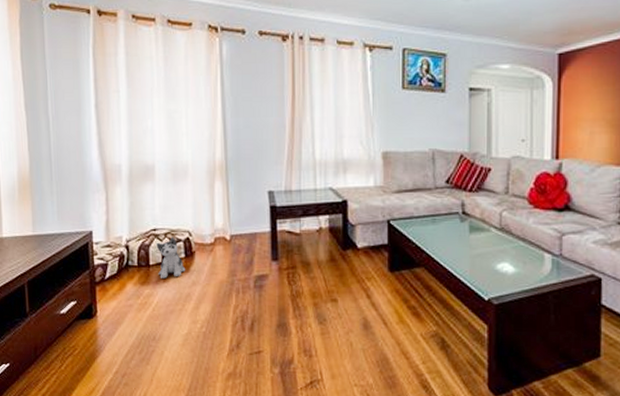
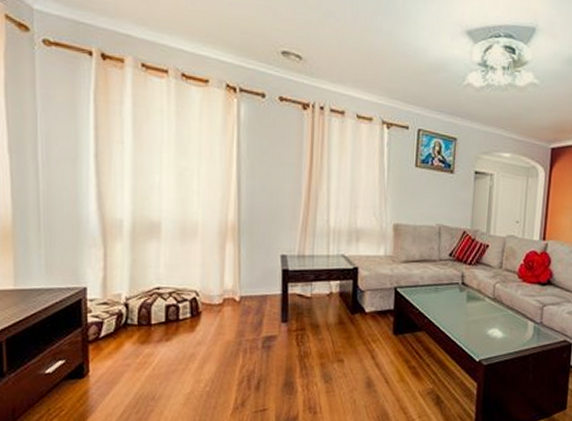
plush toy: present [156,236,186,278] -> none [159,295,191,338]

